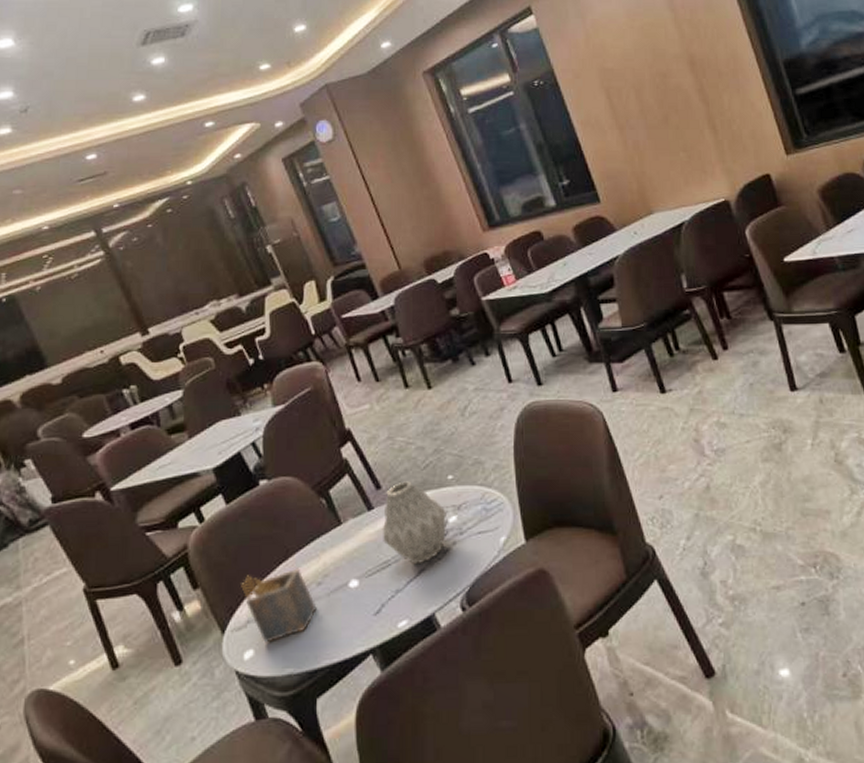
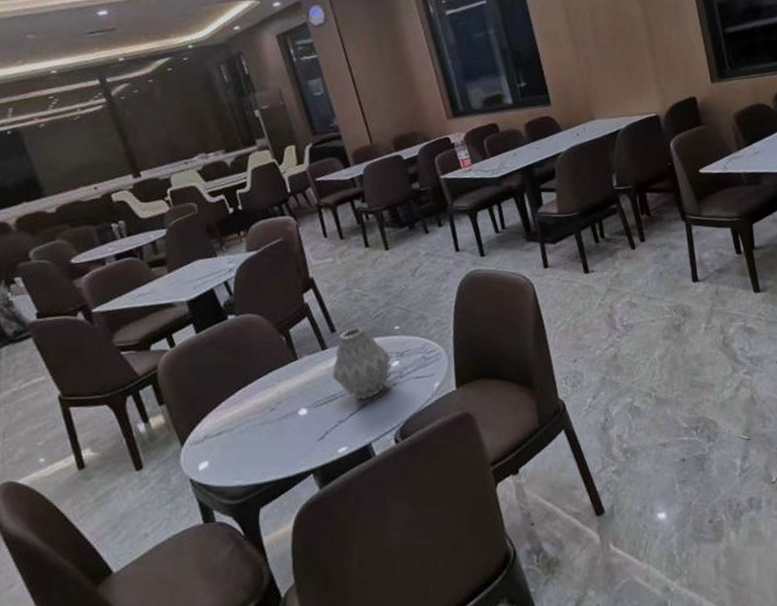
napkin holder: present [241,568,317,643] -> none [202,394,268,457]

